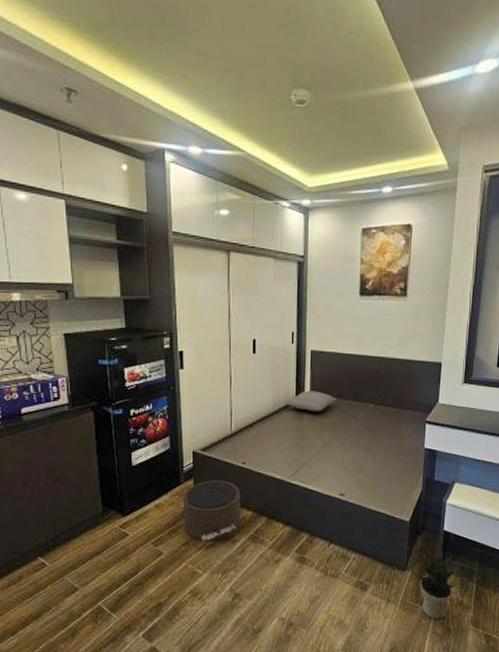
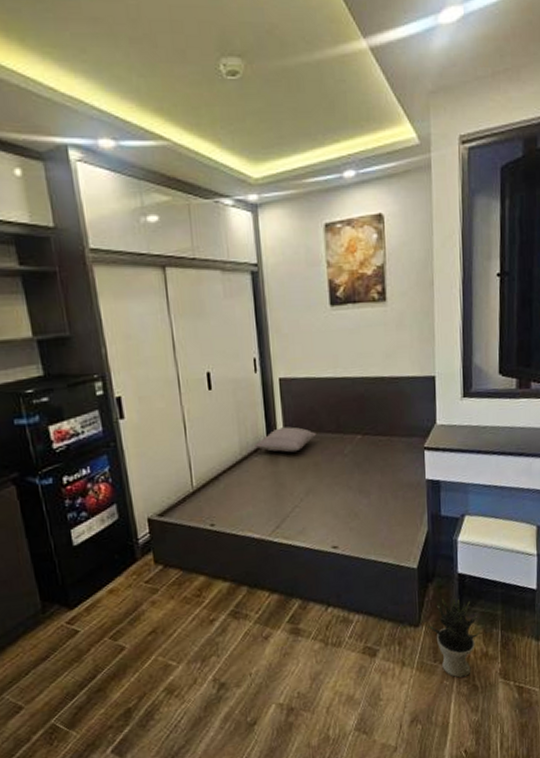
pouf: present [180,480,241,541] -> none [140,549,217,627]

